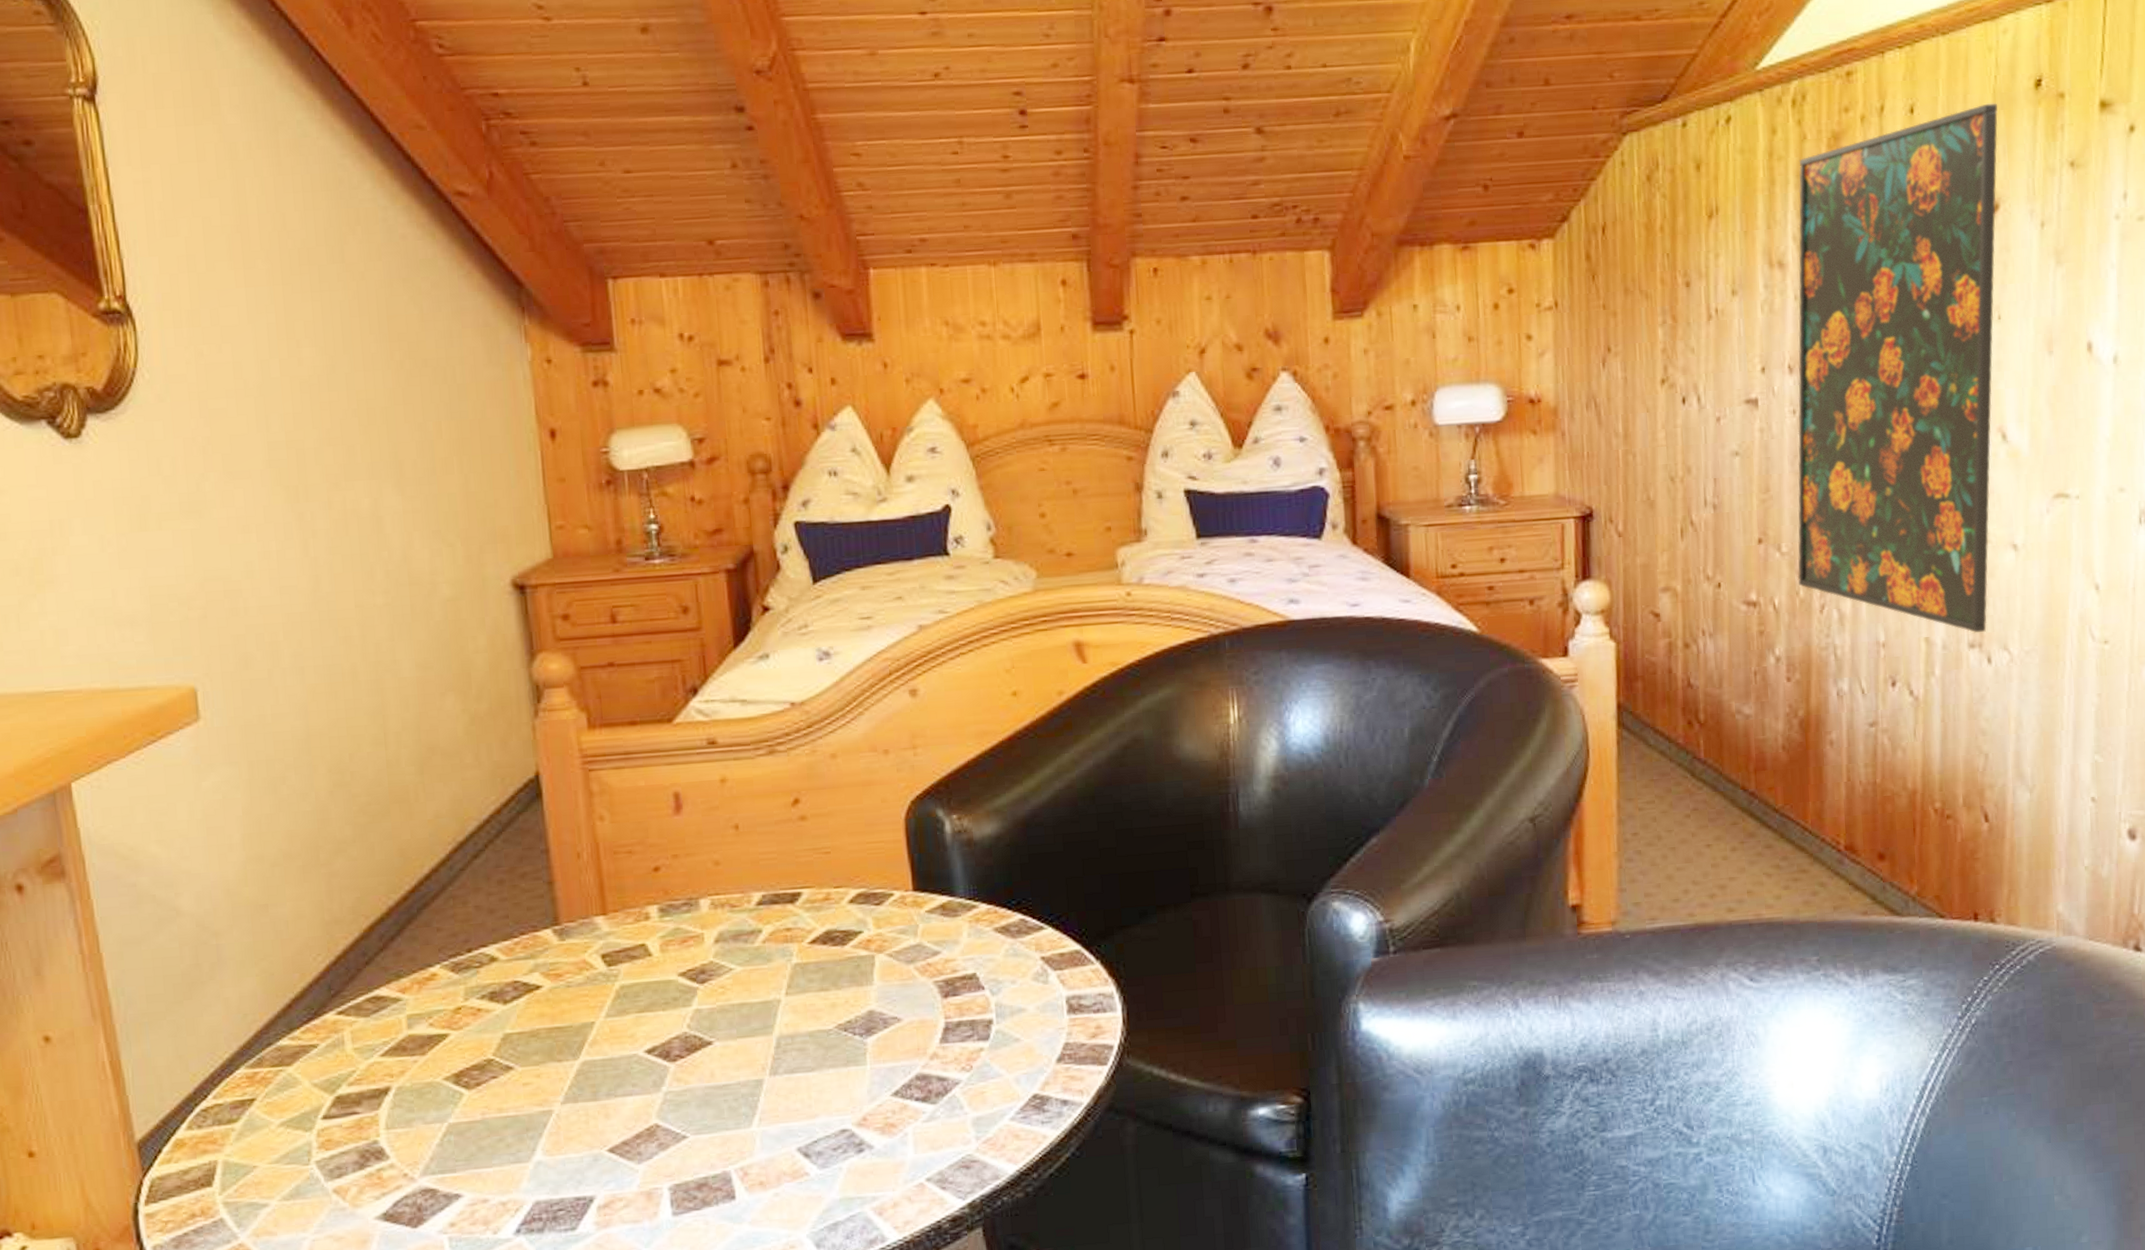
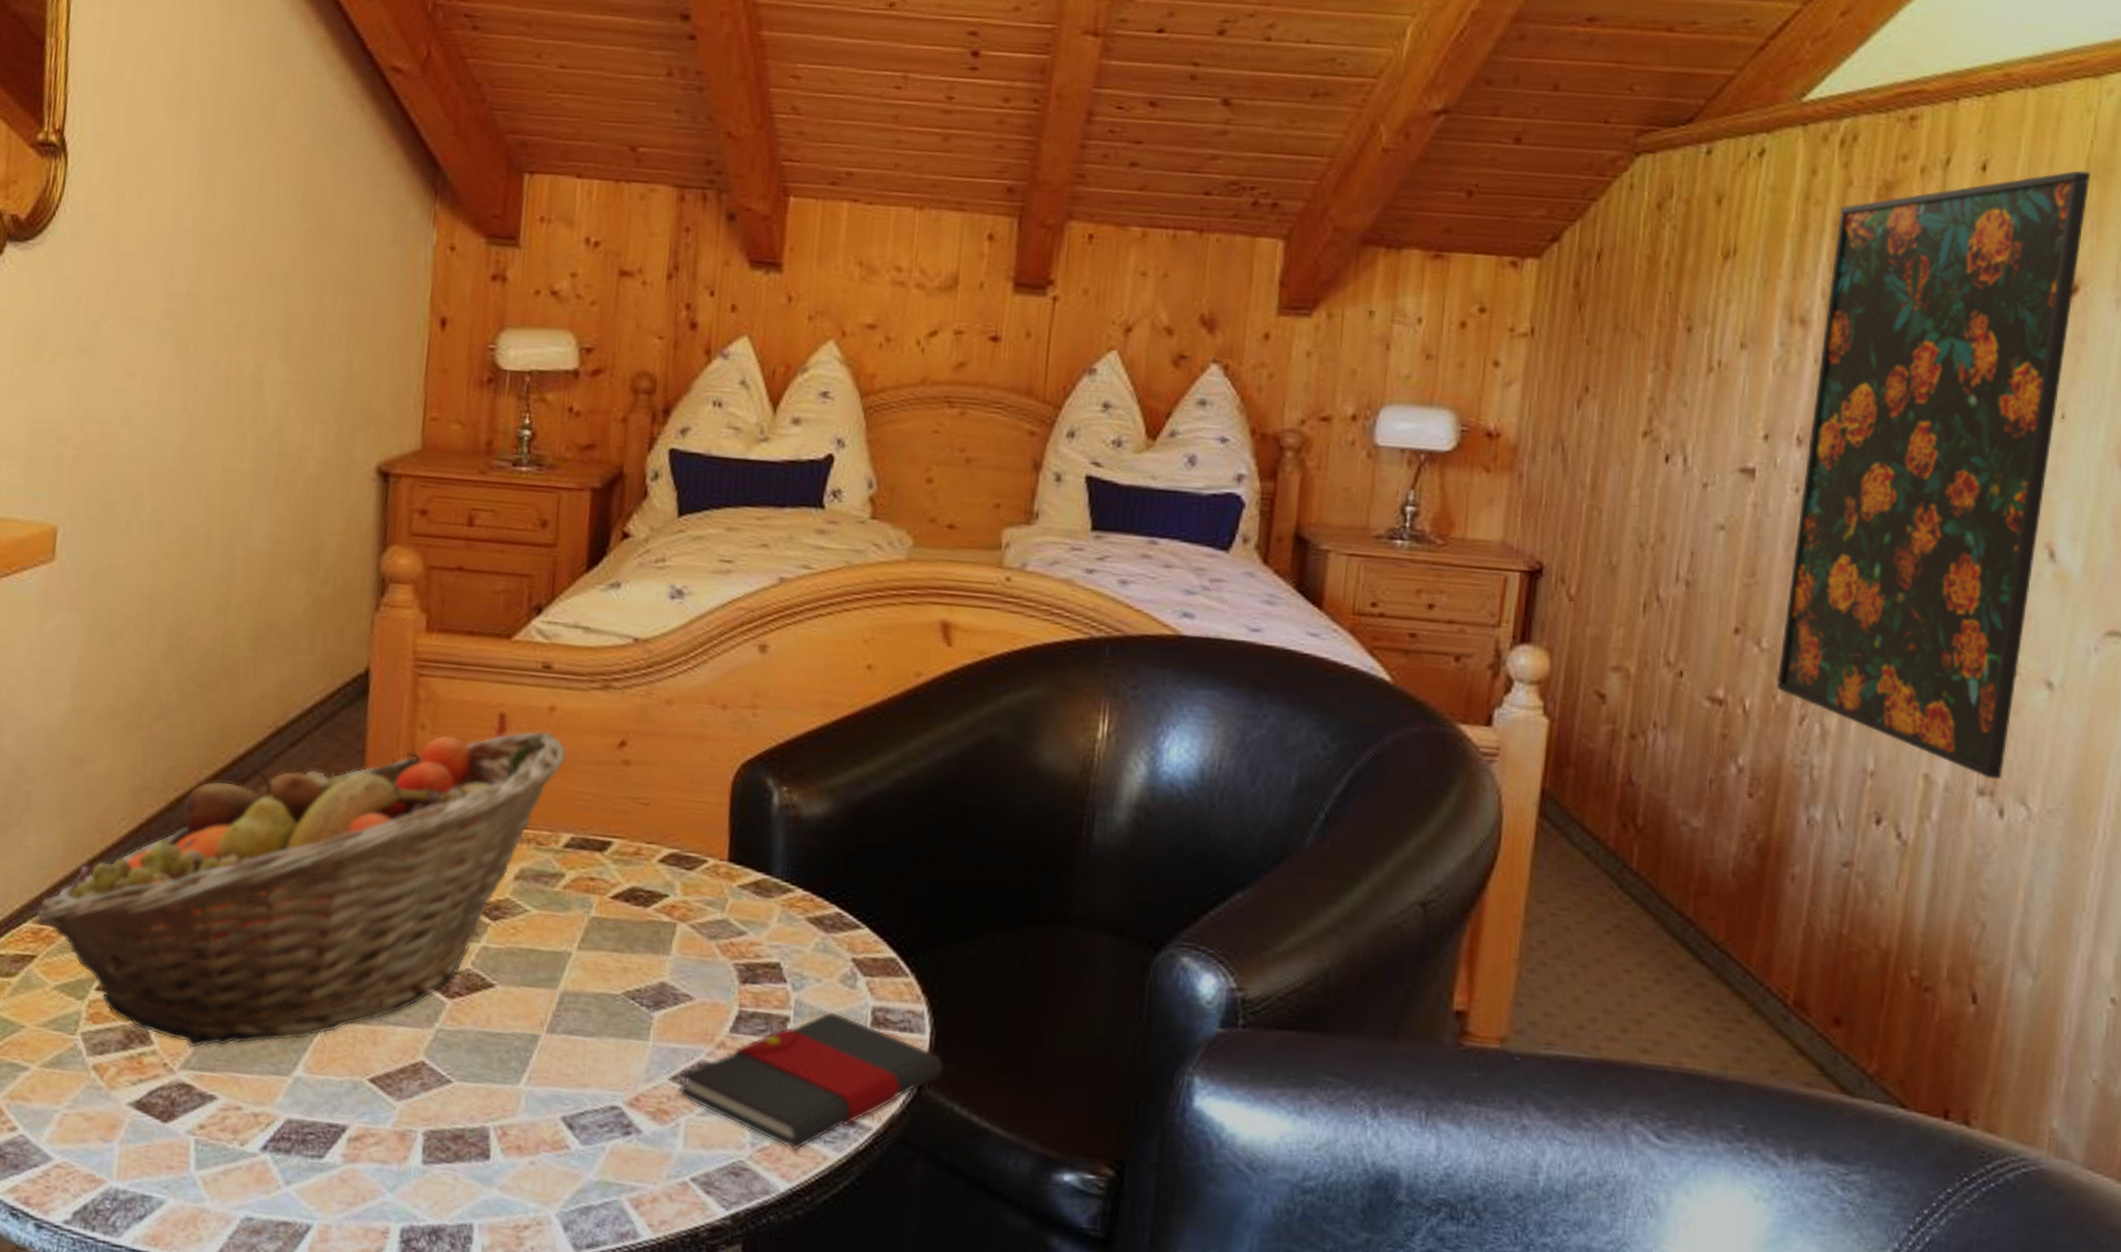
fruit basket: none [247,802,745,1155] -> present [36,730,567,1048]
book: none [899,1007,1139,1136] -> present [677,1011,945,1151]

